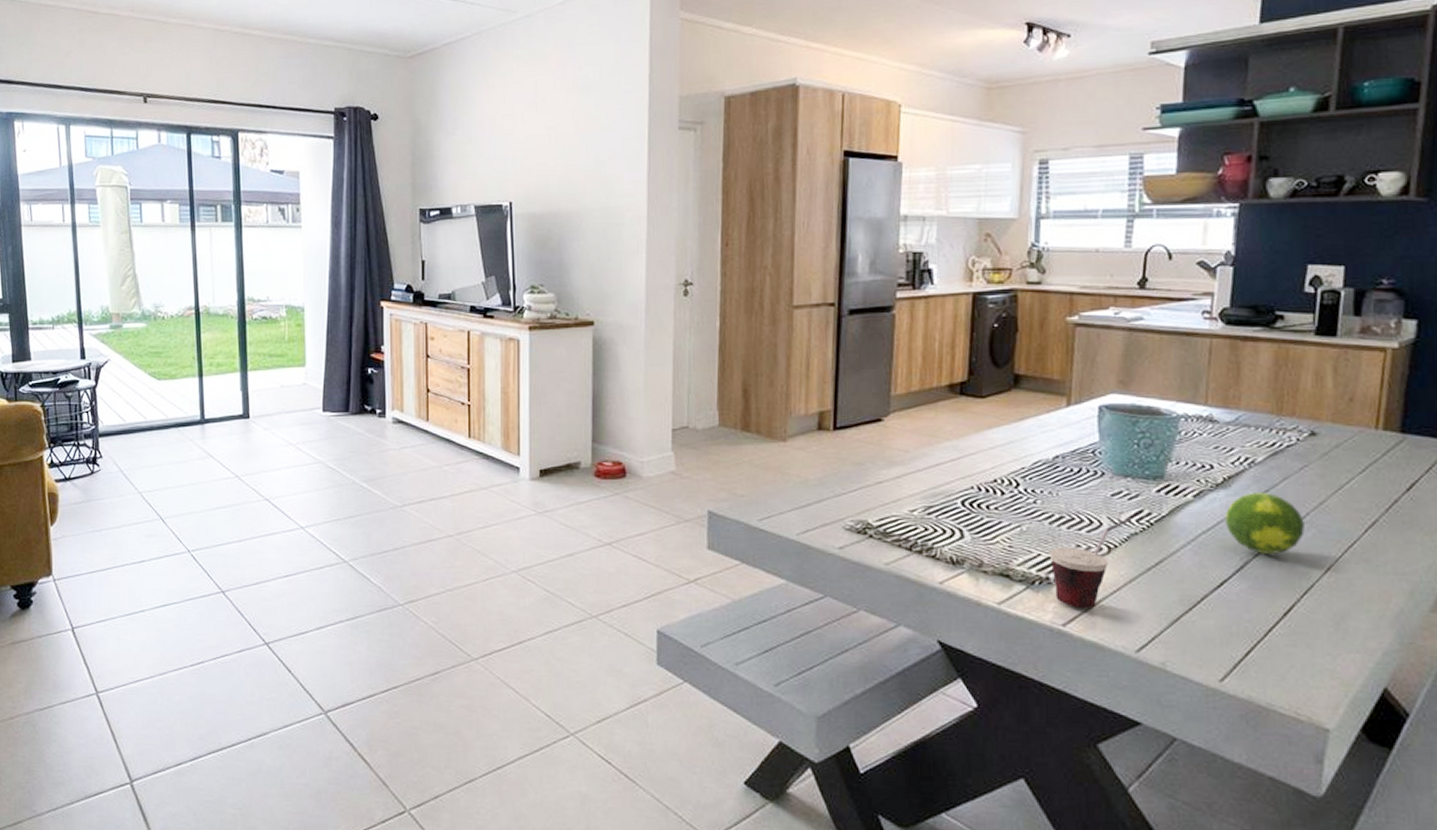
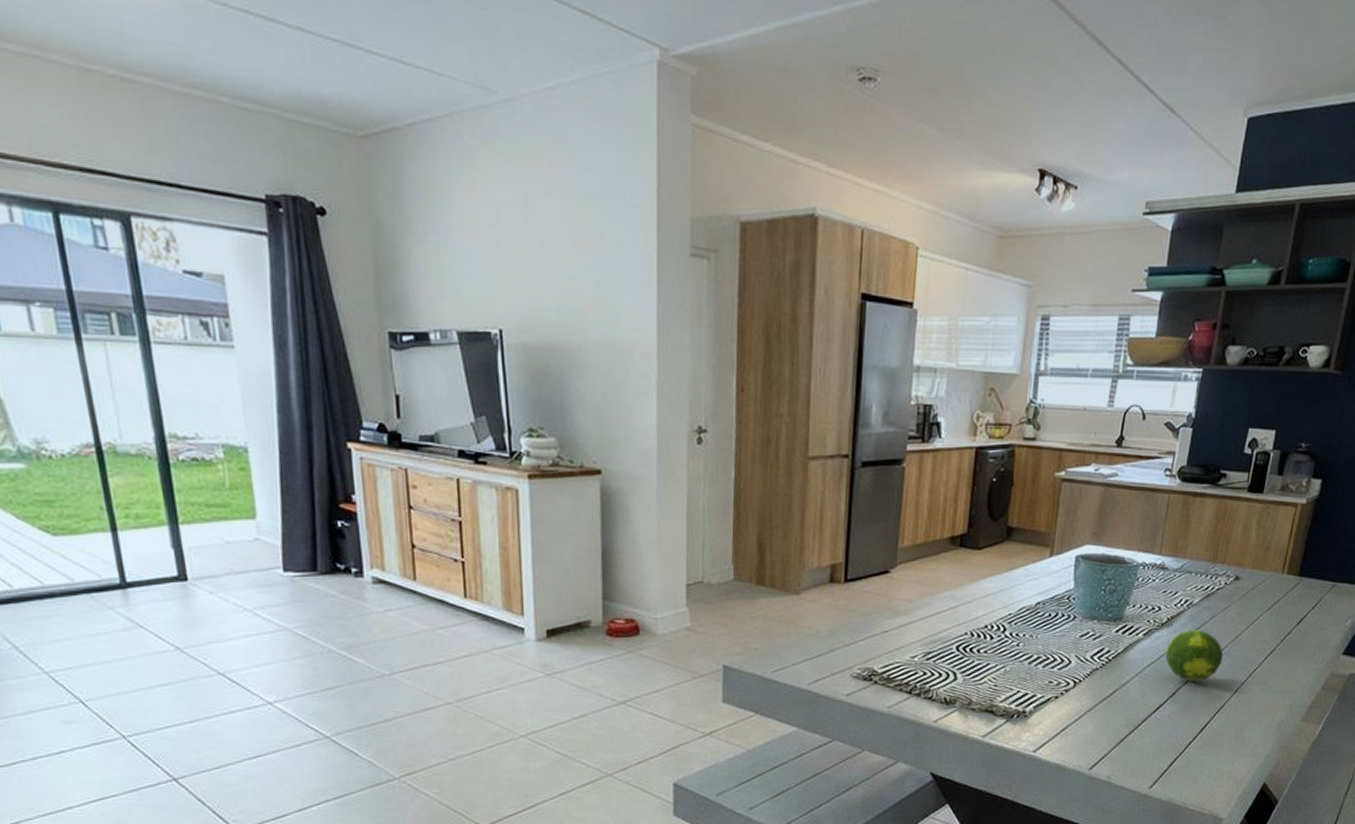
cup: present [1050,518,1132,609] -> none [1028,656,1095,737]

